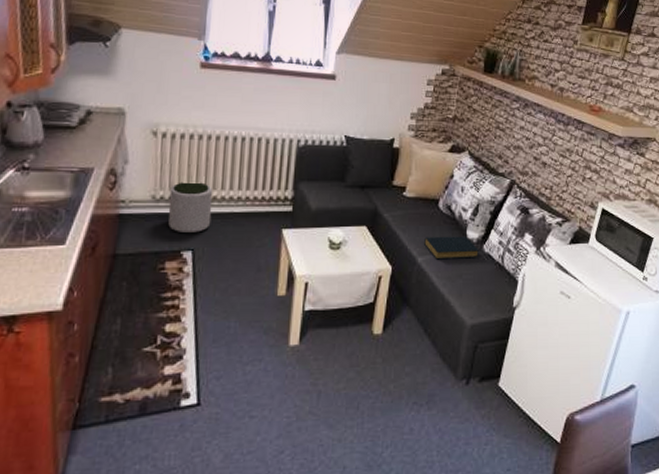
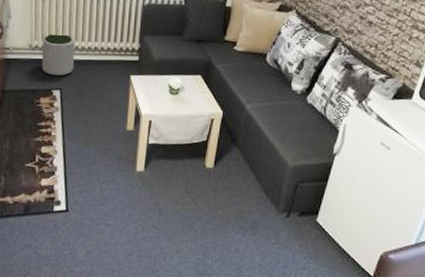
hardback book: present [424,236,479,260] -> none [252,87,302,108]

